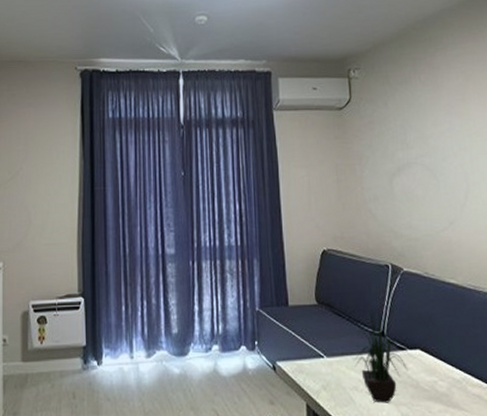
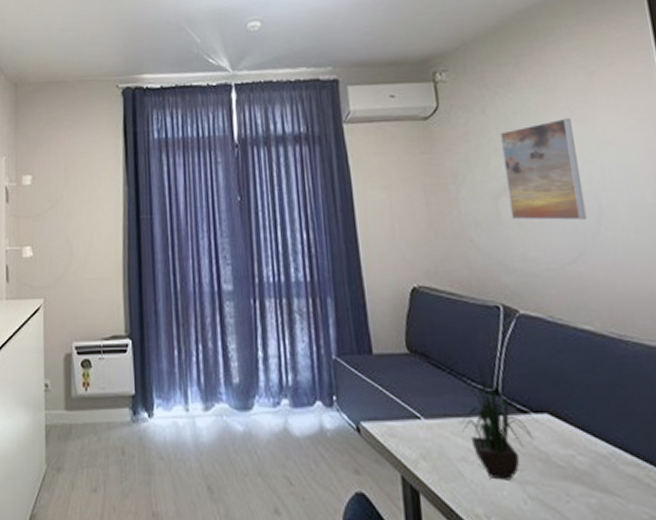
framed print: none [397,112,458,196] -> present [500,117,588,221]

